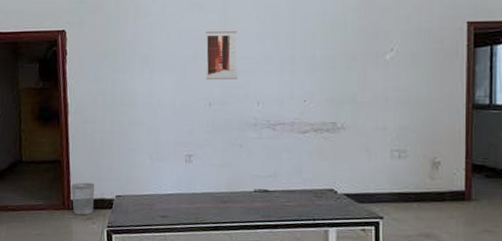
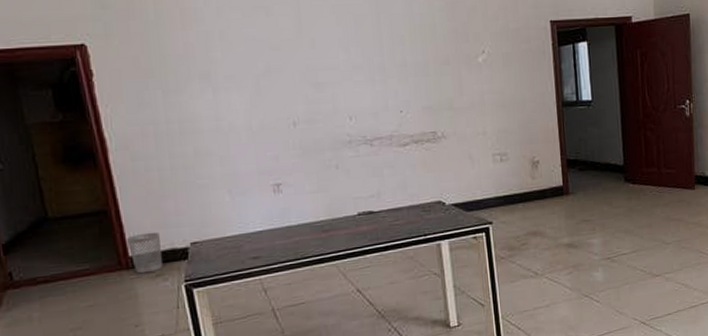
wall art: present [205,31,238,80] -> none [277,38,324,96]

